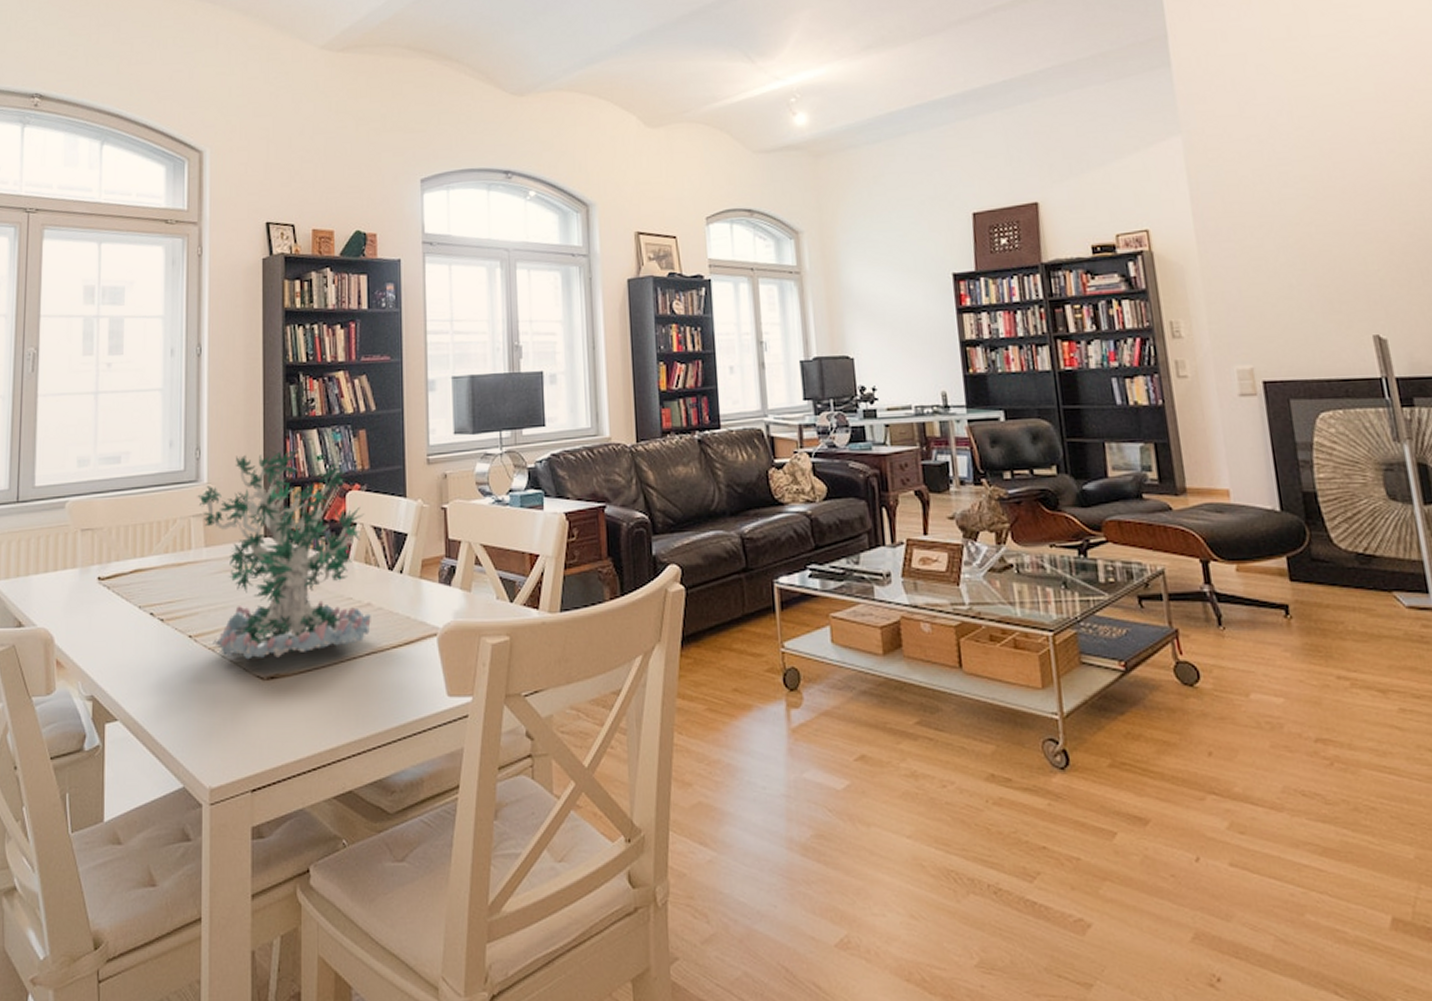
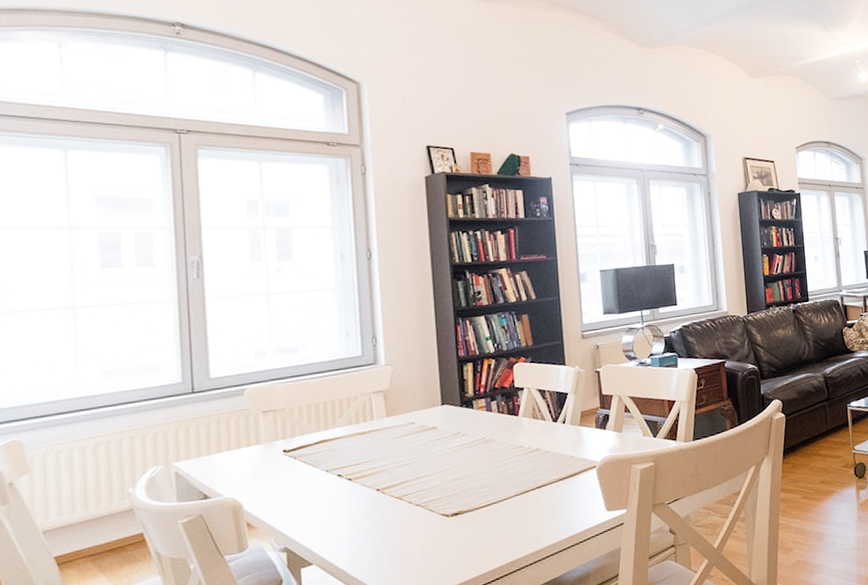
plant: present [197,450,371,660] -> none [376,334,540,503]

